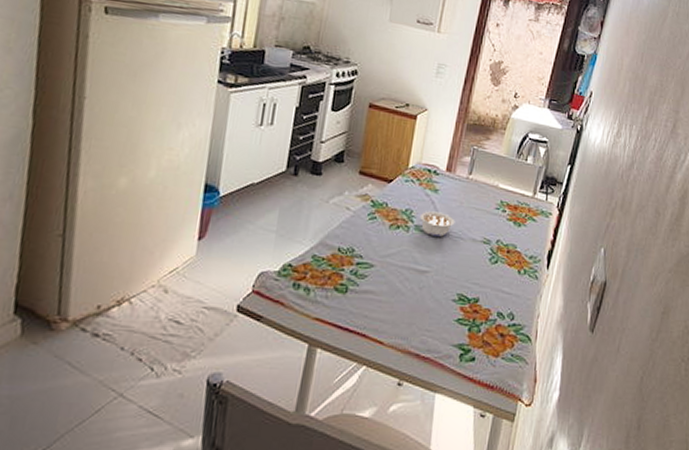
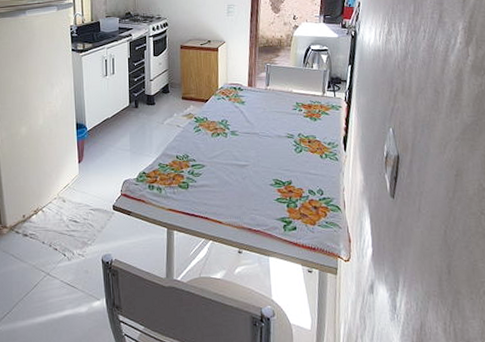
legume: present [419,211,455,237] -> none [233,119,262,138]

